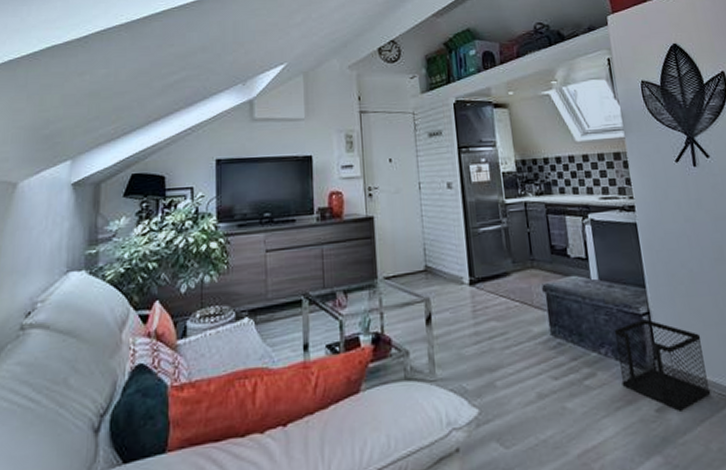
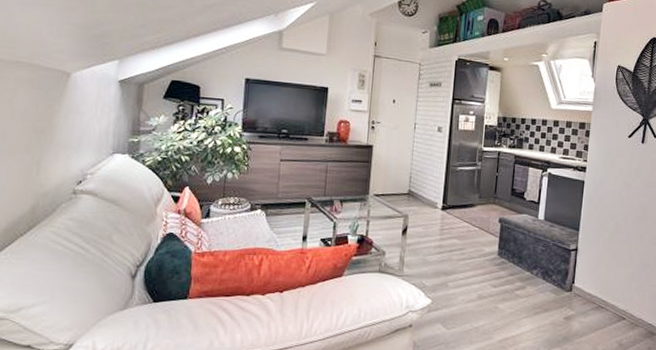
wastebasket: present [614,319,711,411] -> none [543,253,612,321]

